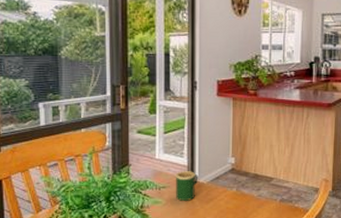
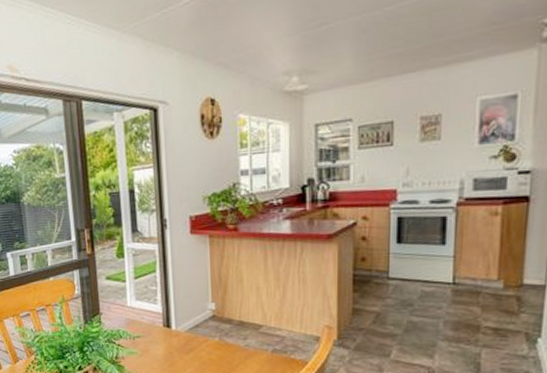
mug: present [175,171,199,201] -> none [149,319,176,351]

